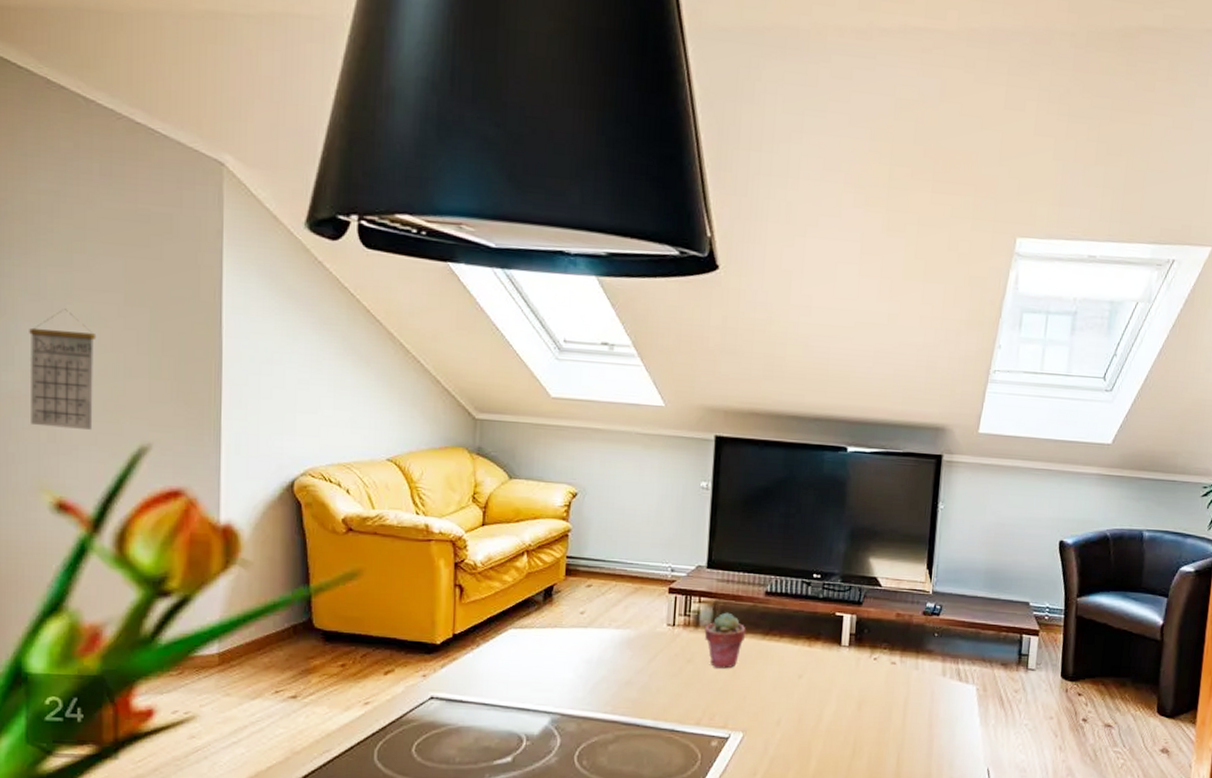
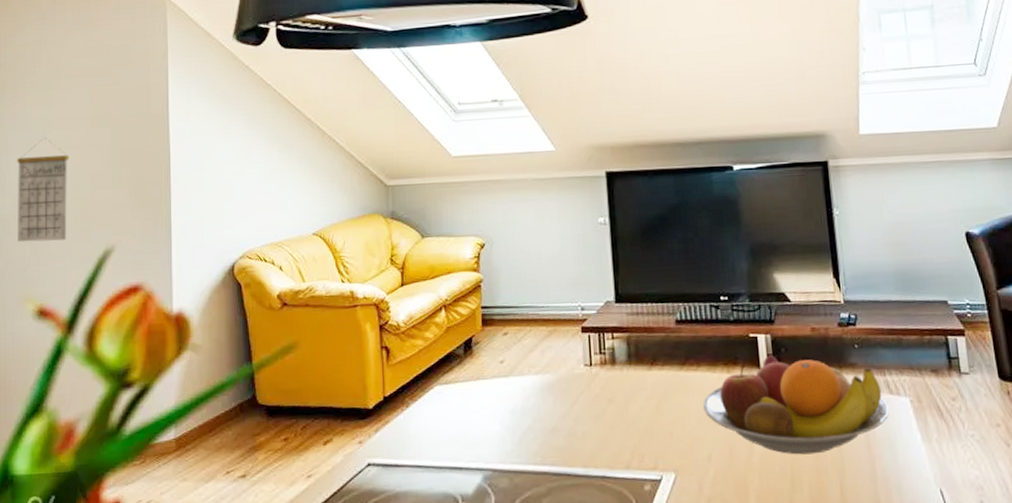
potted succulent: present [704,612,746,669] -> none [621,346,663,406]
fruit bowl: none [780,634,956,728] -> present [703,355,889,455]

